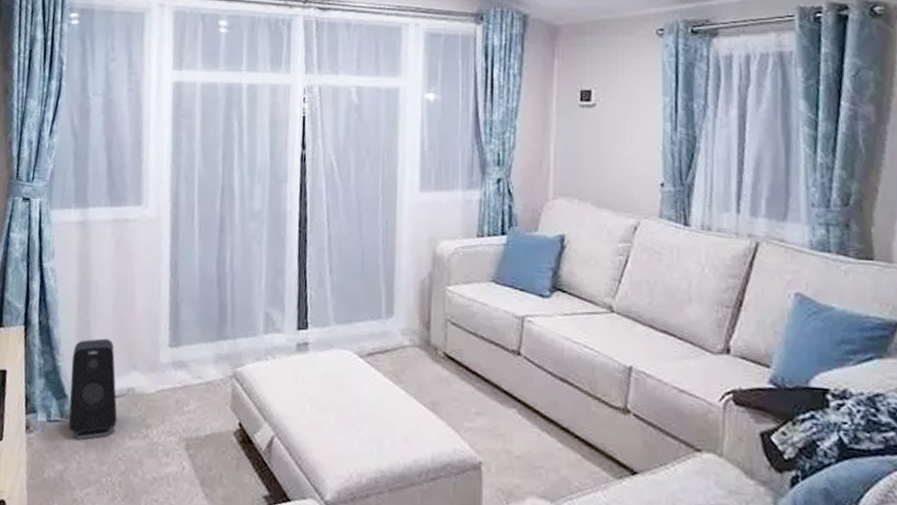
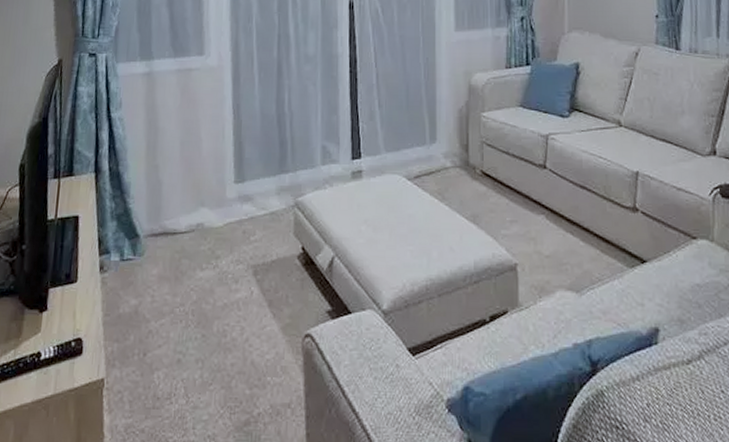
speaker: present [68,338,118,440] -> none [141,180,188,276]

